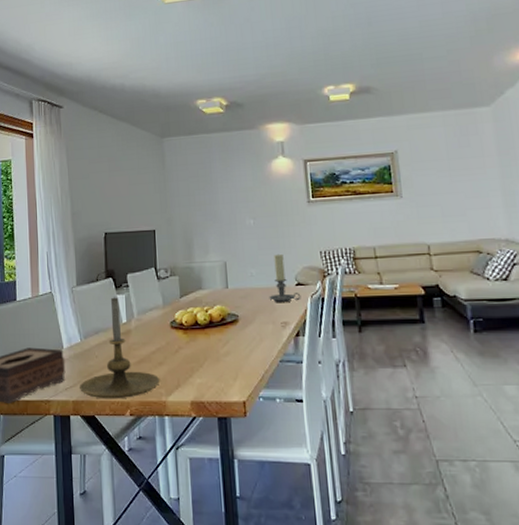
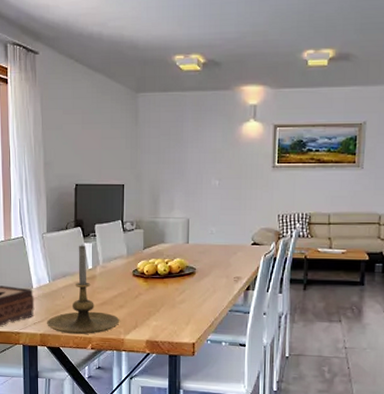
candle holder: present [269,254,301,302] -> none [225,214,255,259]

